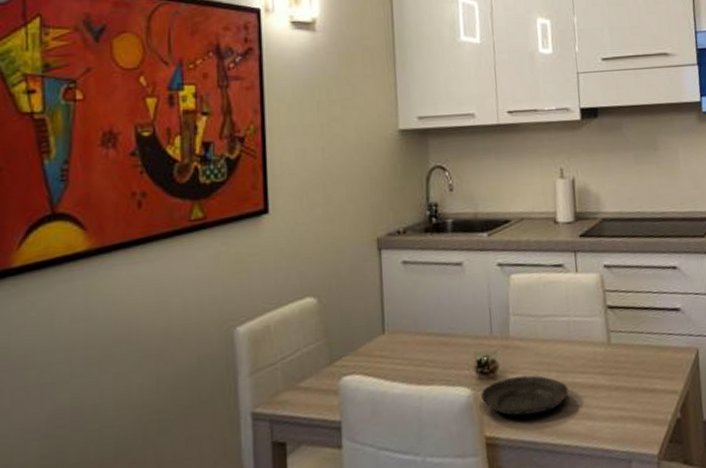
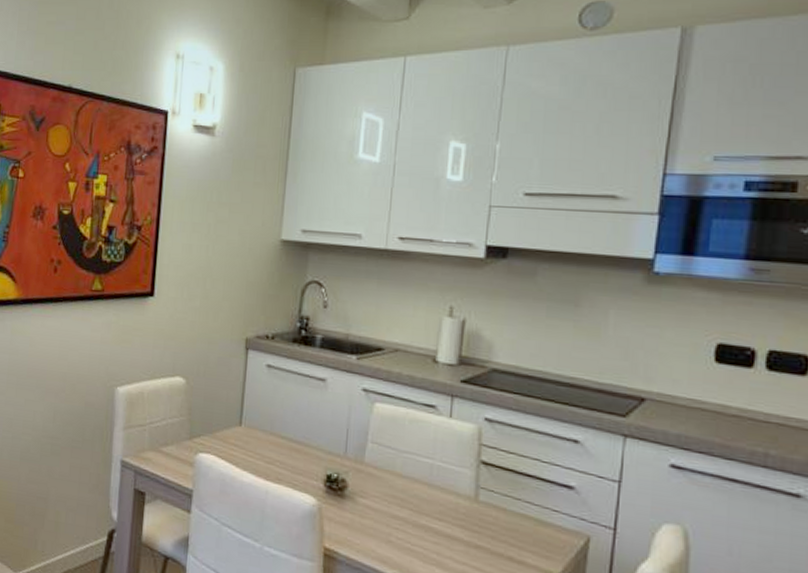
tart tin: present [481,375,568,416] -> none [326,499,420,545]

